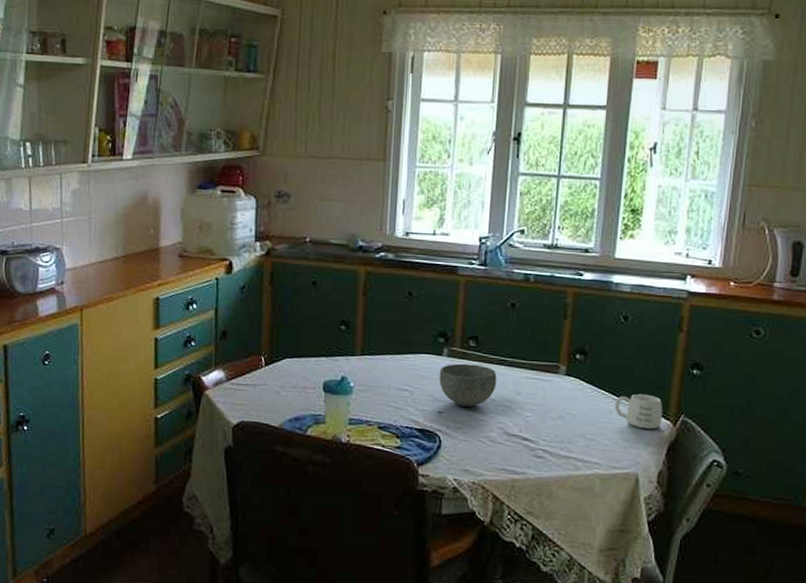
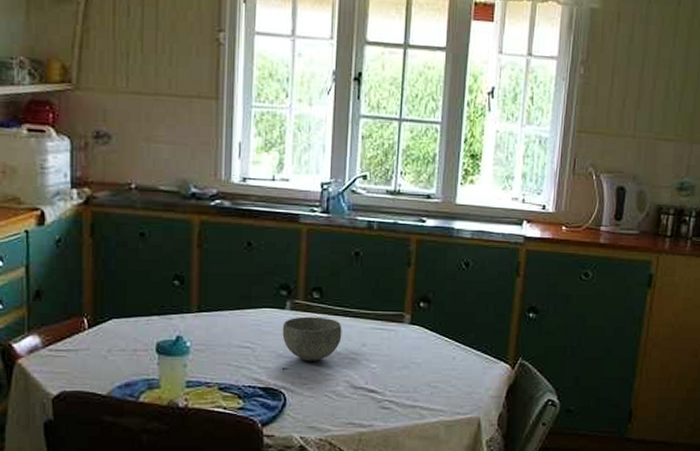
mug: present [614,393,663,430] -> none [457,339,503,374]

